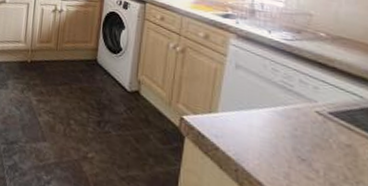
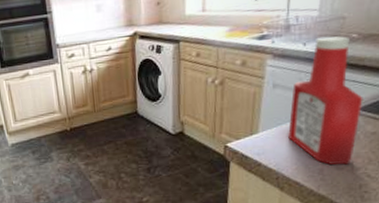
ketchup bottle: none [250,28,335,176] -> present [288,36,363,165]

